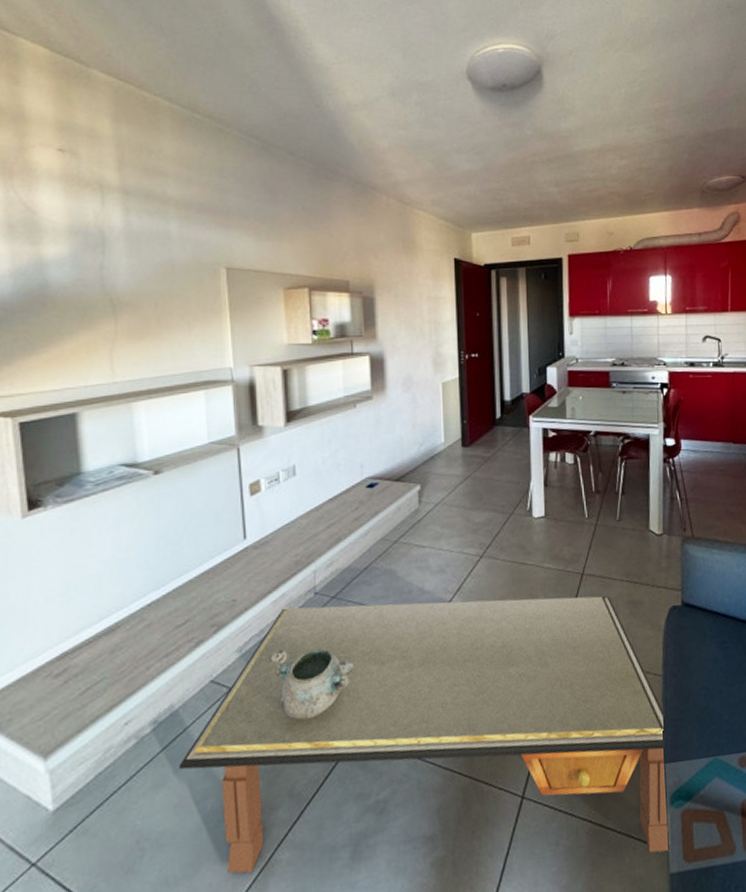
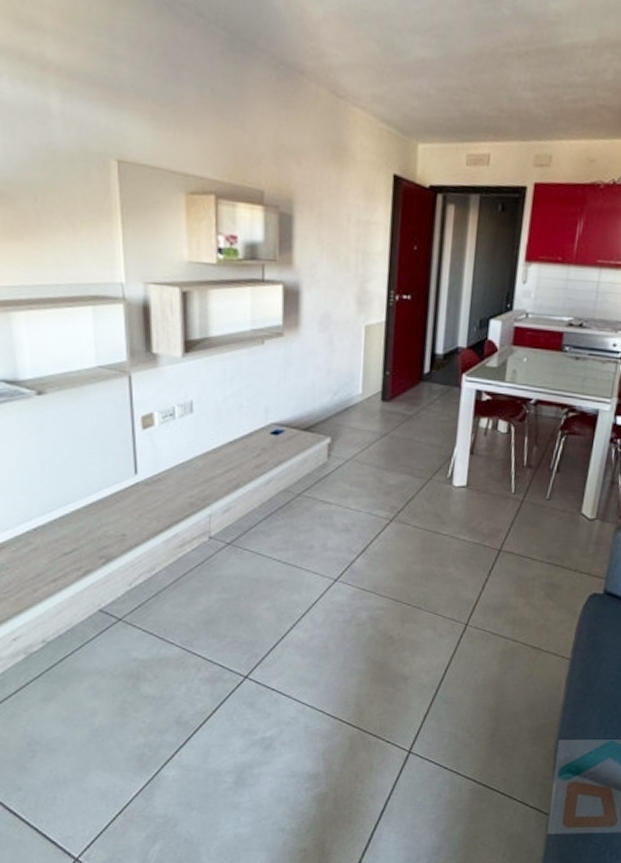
coffee table: present [178,596,671,874] -> none [67,548,568,816]
decorative bowl: present [269,647,355,720] -> none [159,589,248,657]

